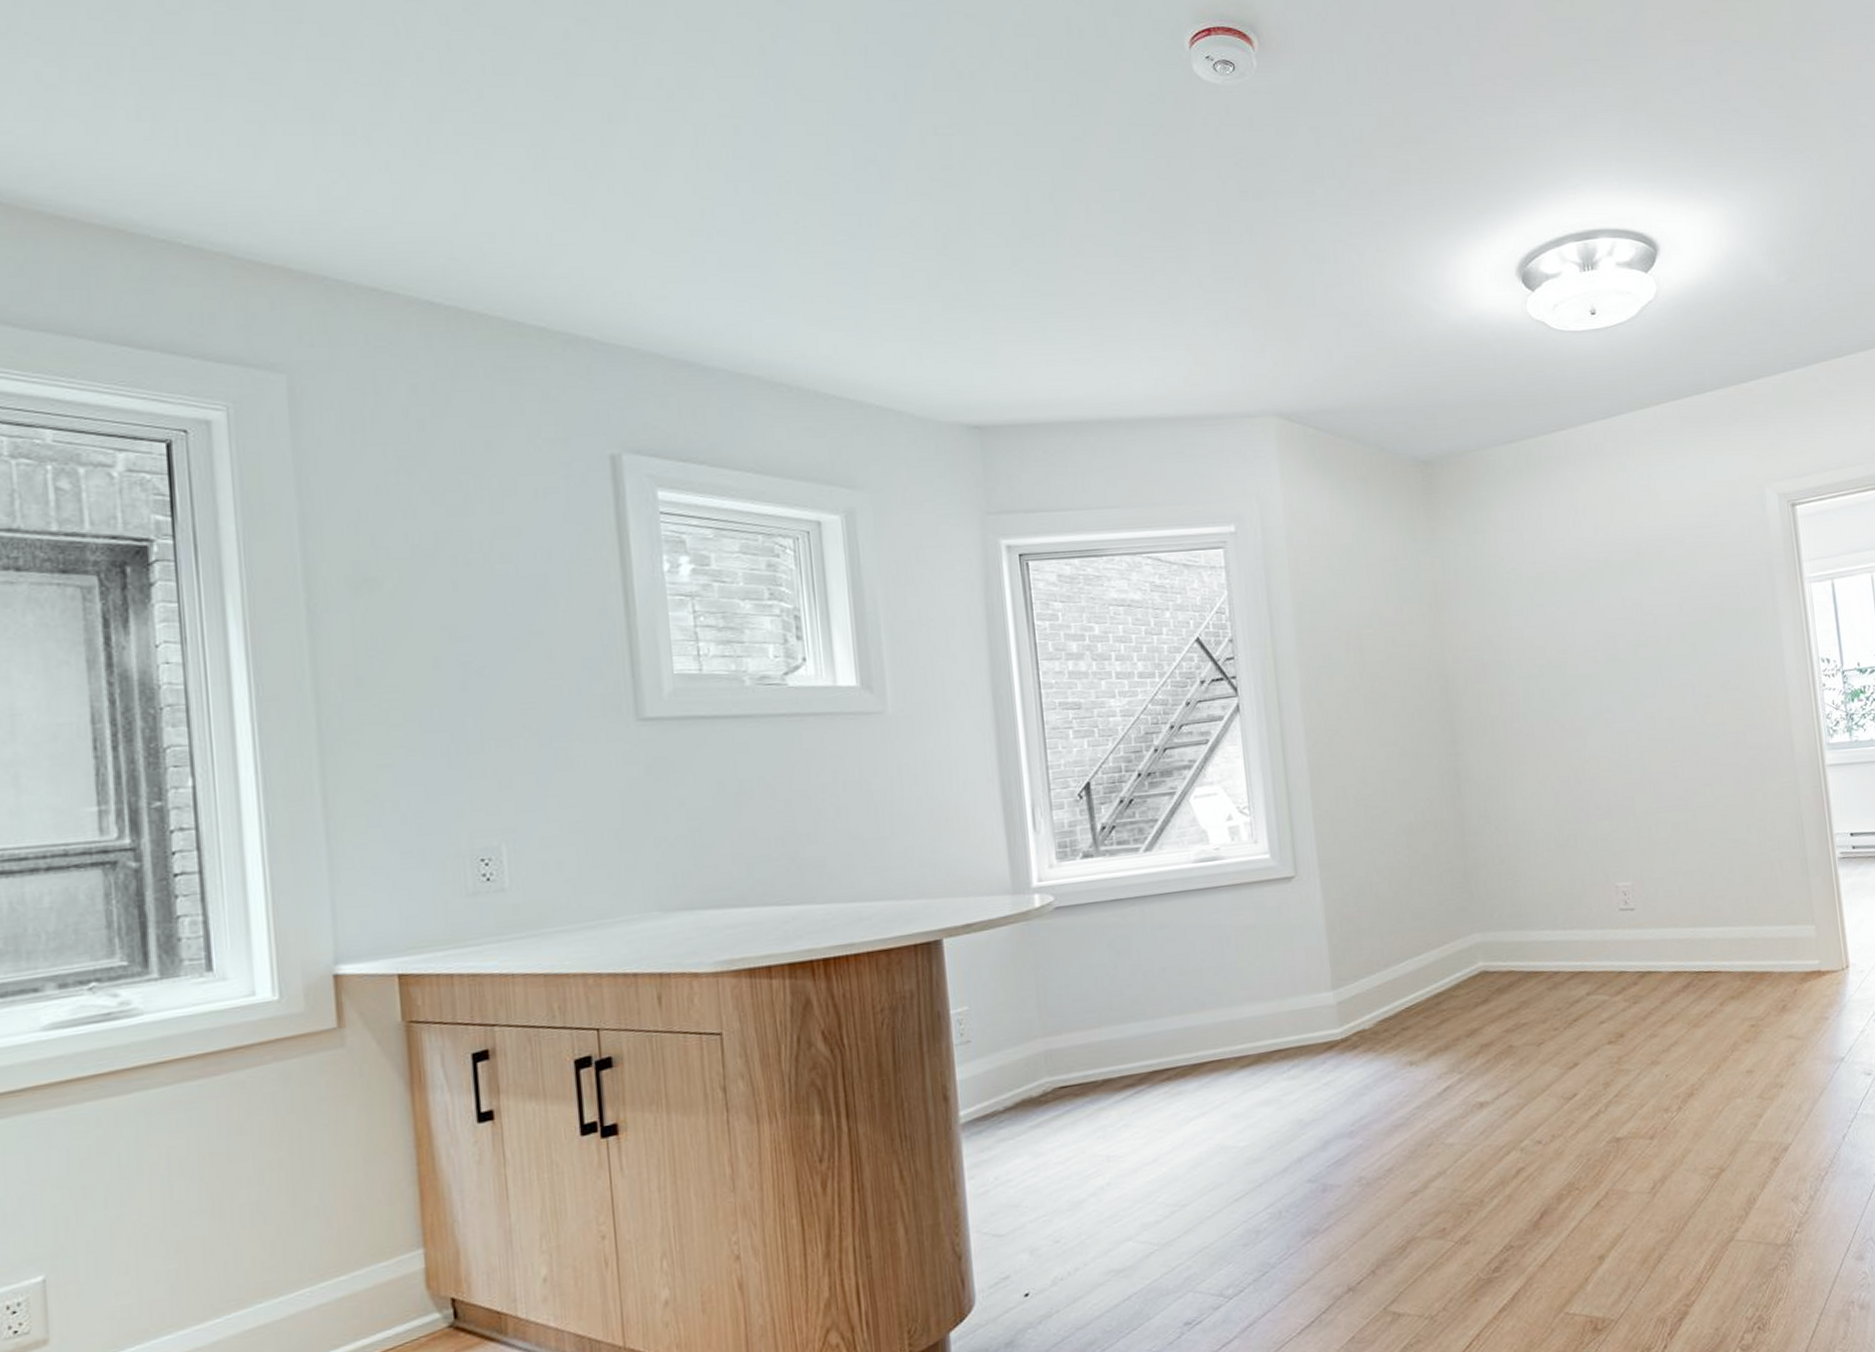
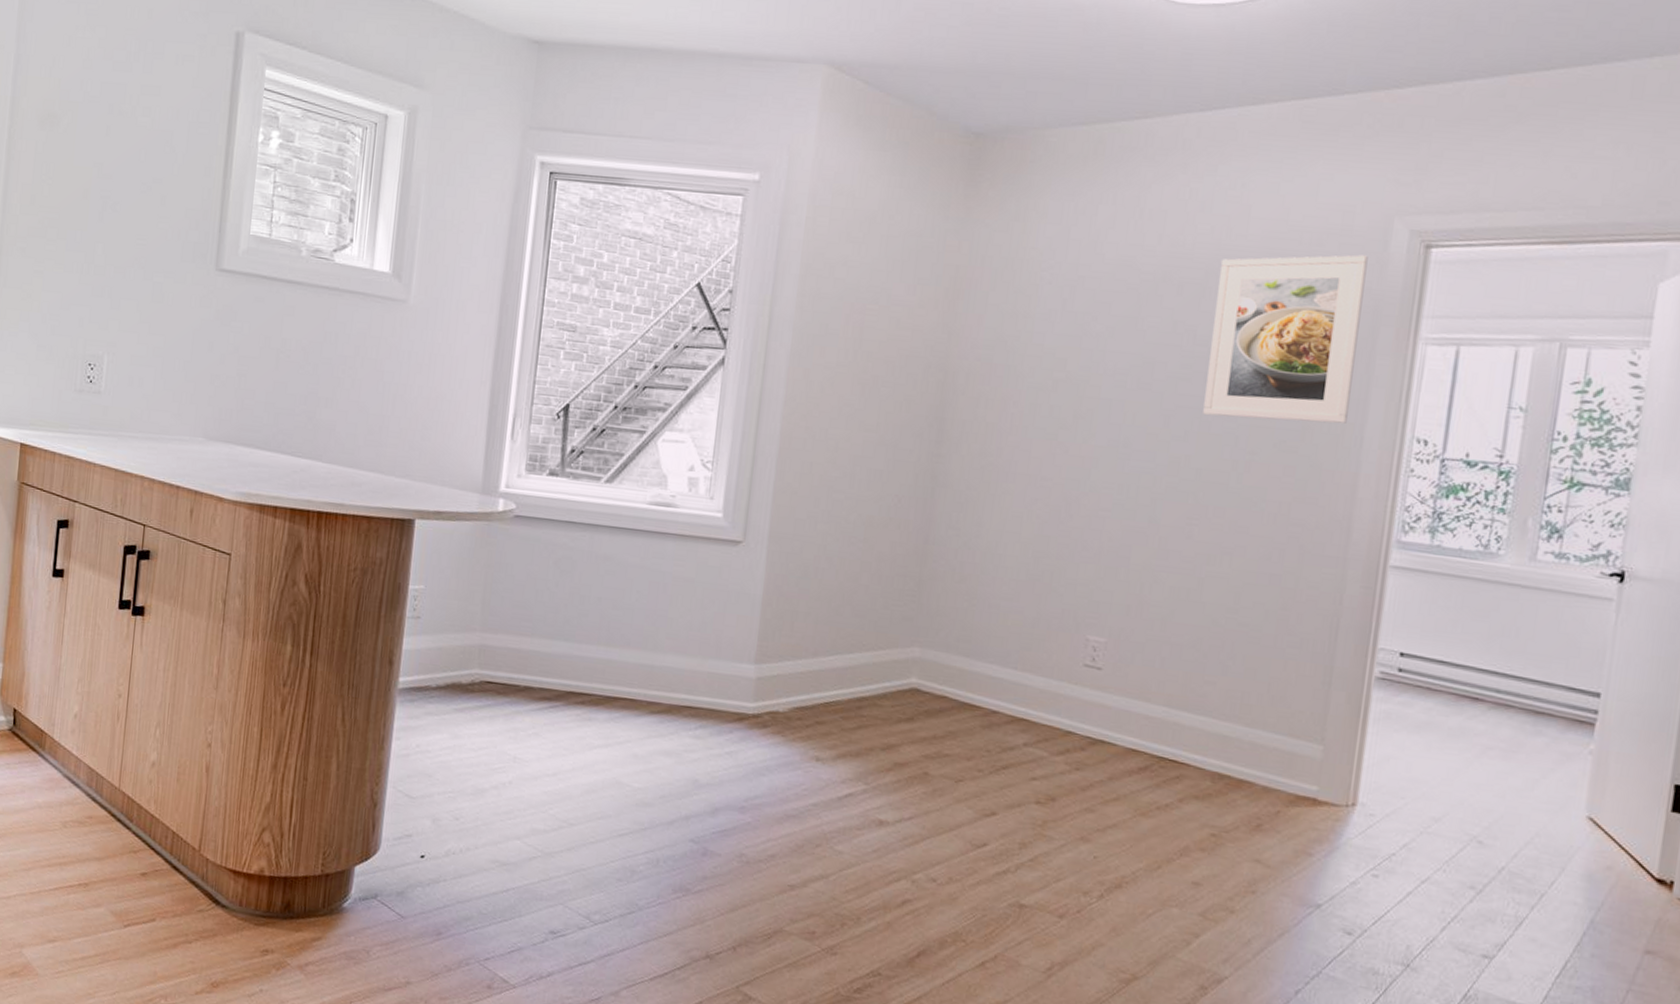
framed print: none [1647,519,1770,673] -> present [1203,255,1368,424]

